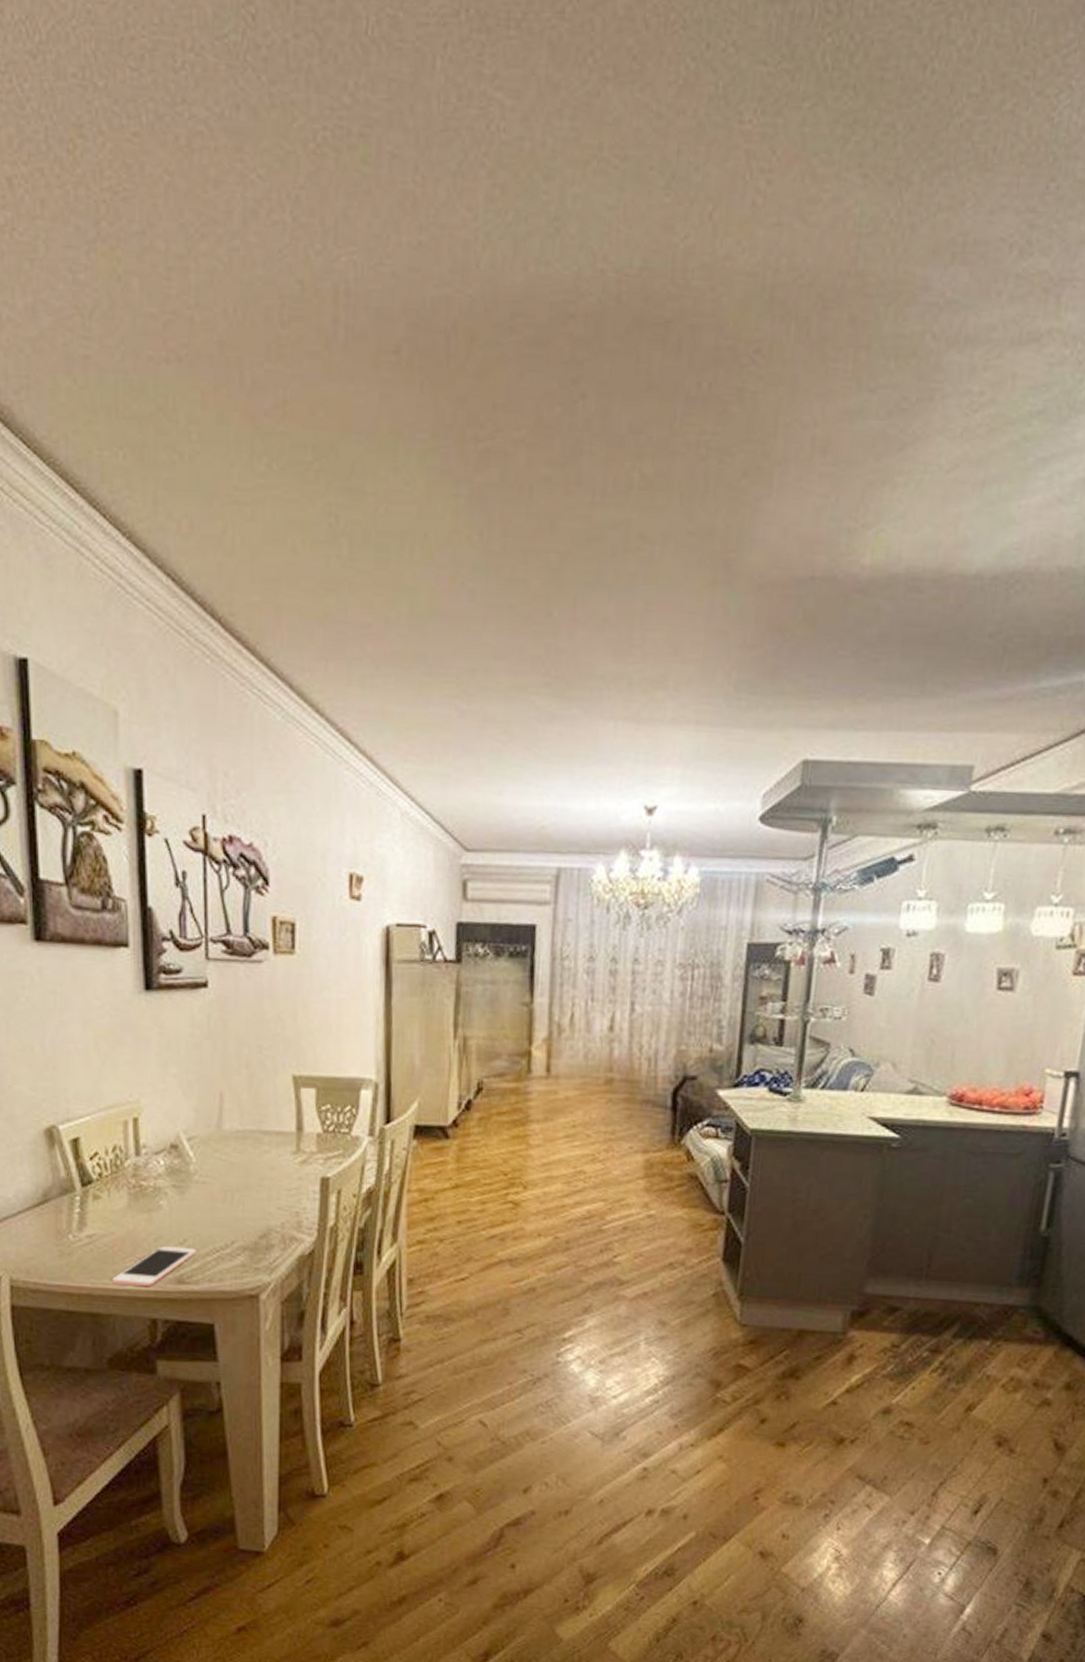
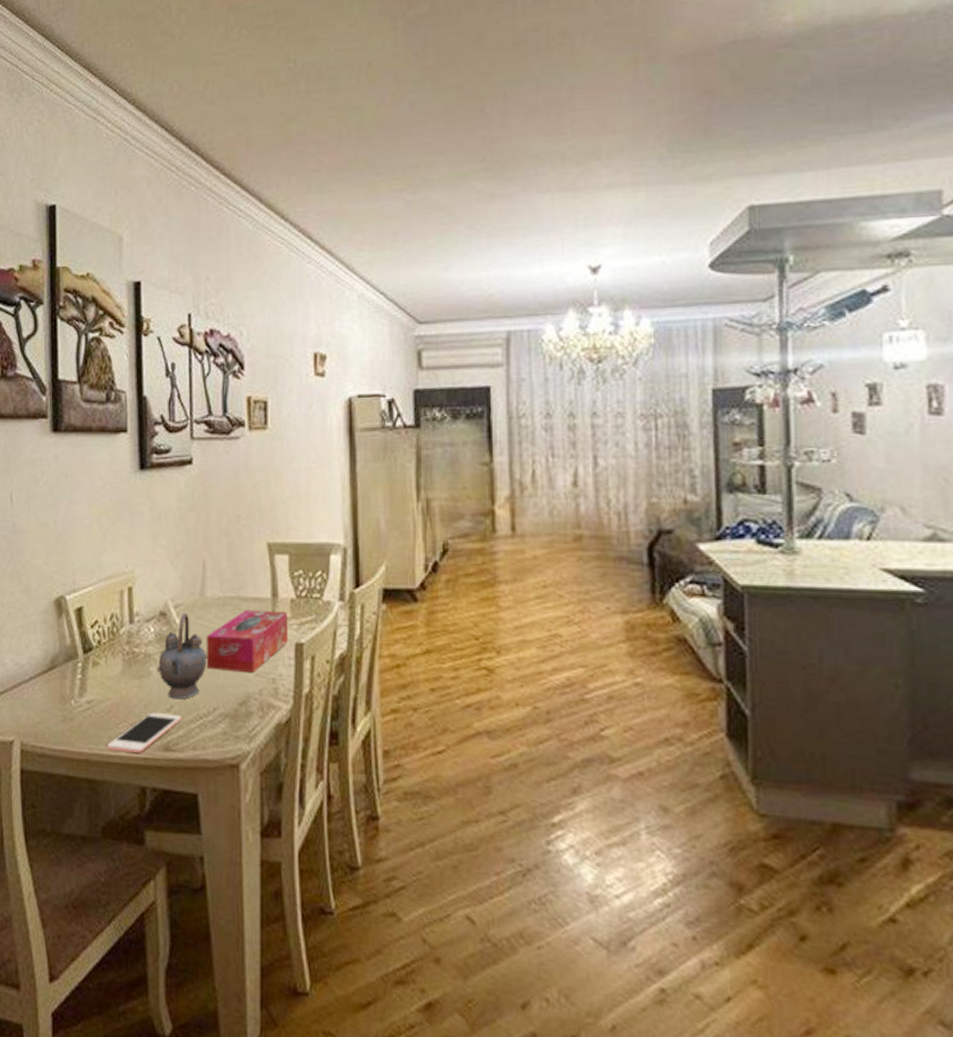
teapot: none [168,1146,225,1233] -> present [157,613,207,700]
tissue box: none [223,1143,313,1206] -> present [206,609,288,673]

